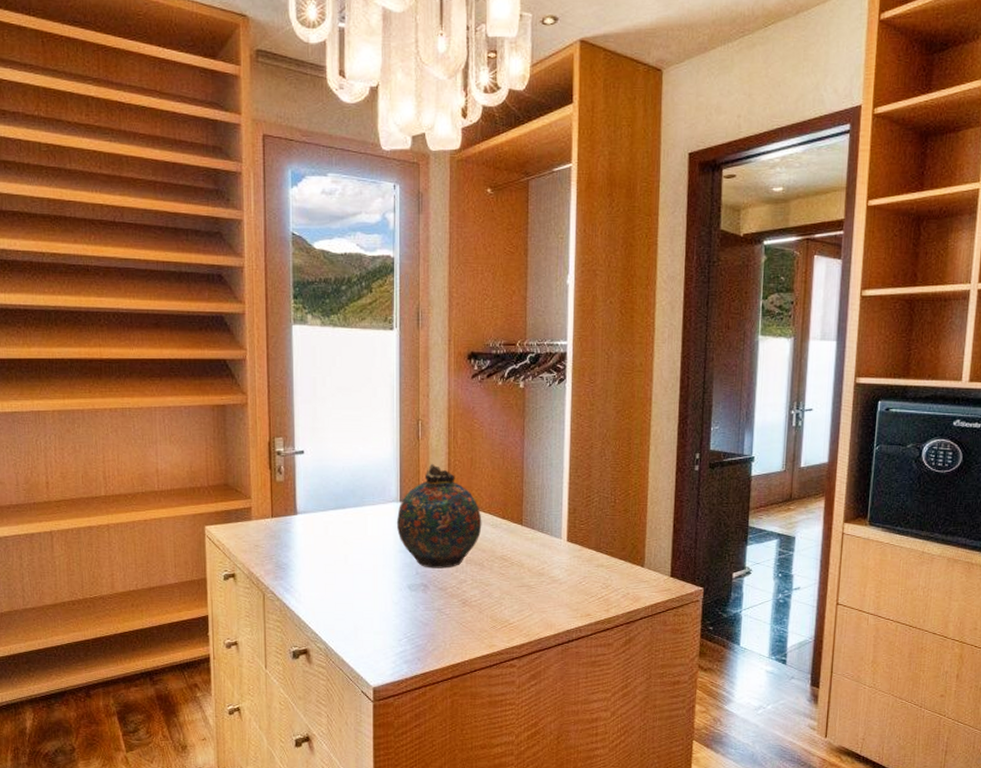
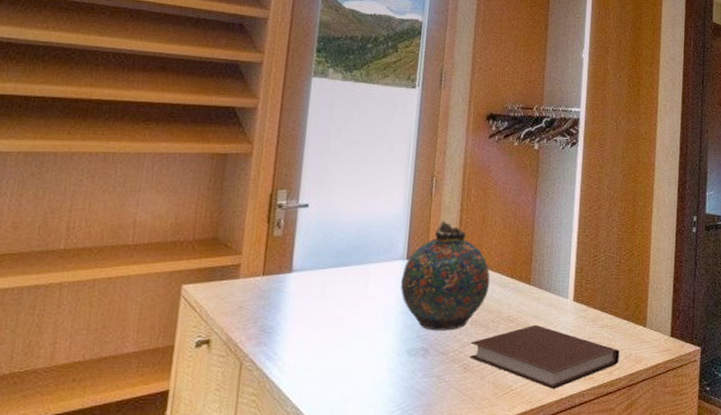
notebook: none [467,563,616,624] -> present [469,324,619,389]

